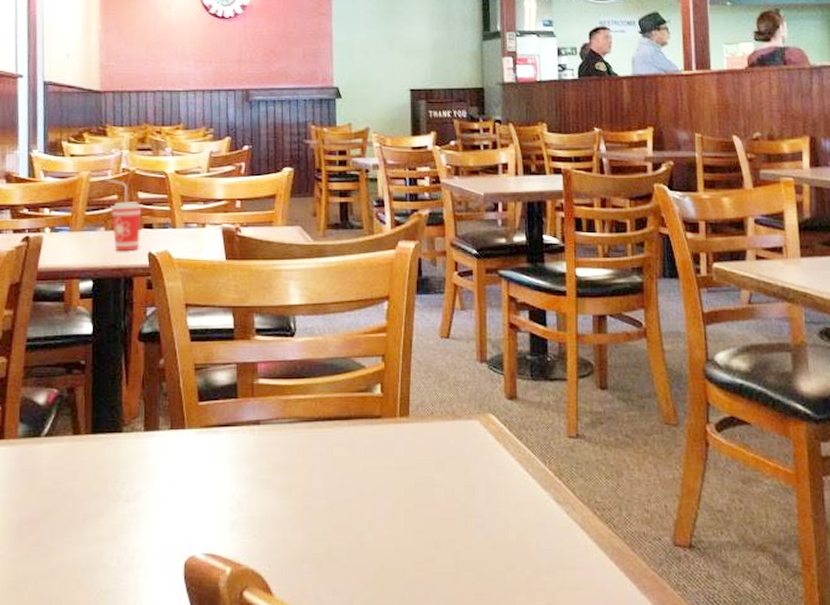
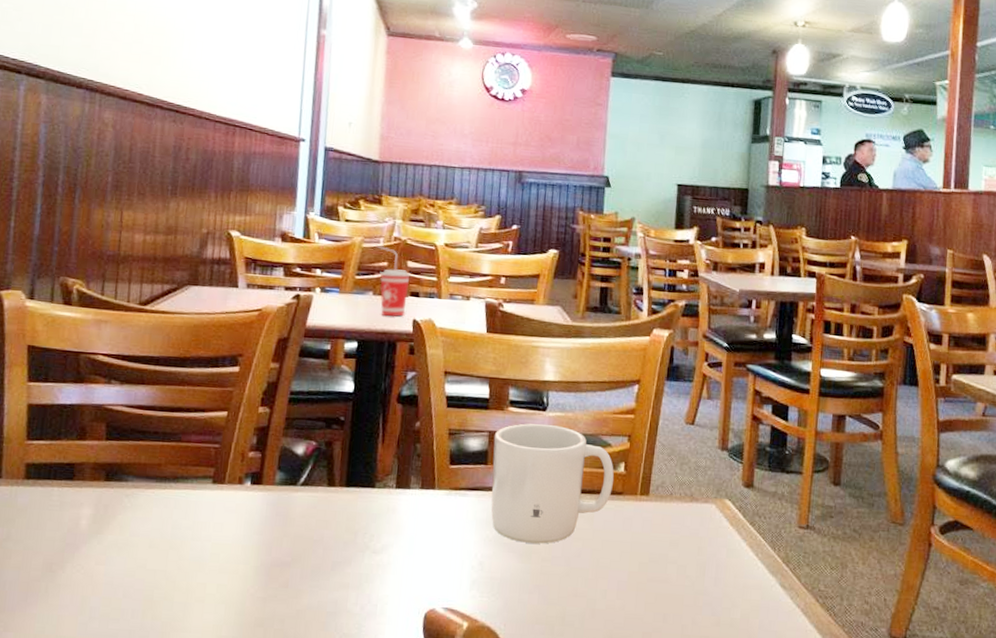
mug: none [242,350,370,477] -> present [490,423,614,544]

